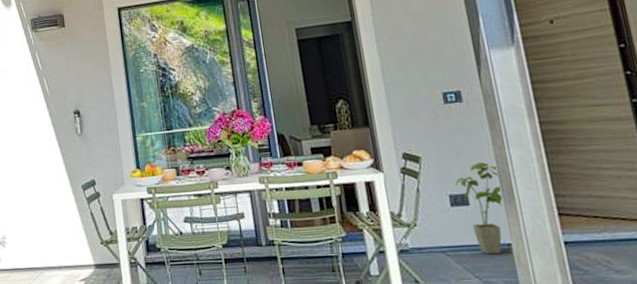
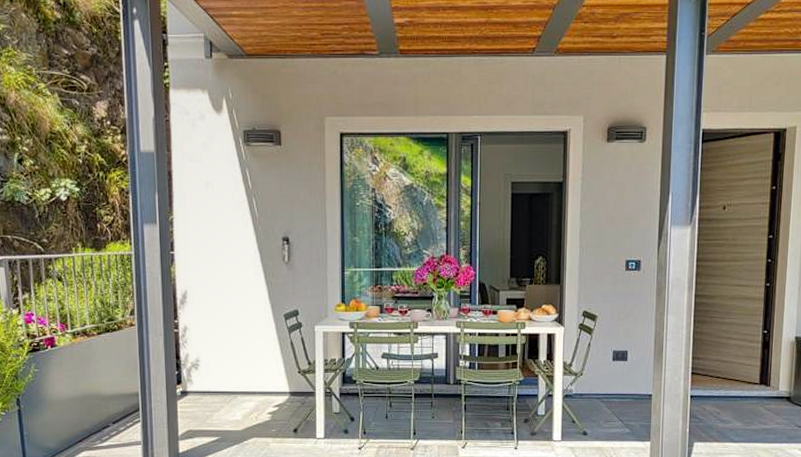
house plant: present [455,162,503,255] -> none [620,325,656,403]

